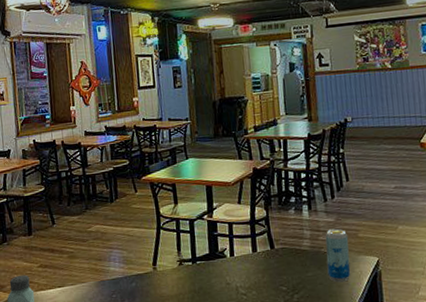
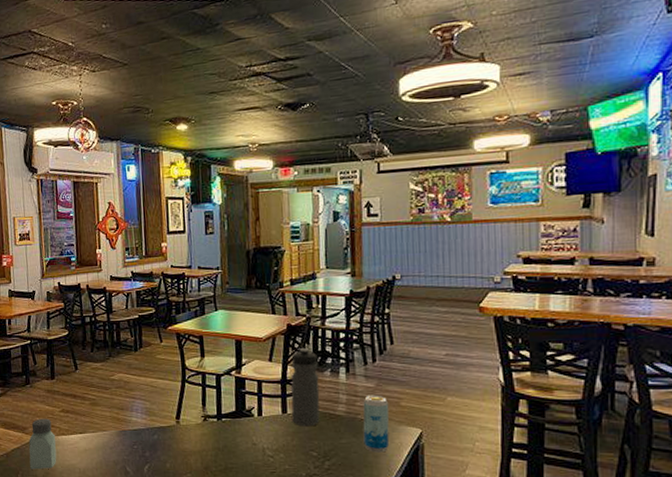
water bottle: none [259,188,288,263] -> present [291,347,320,427]

